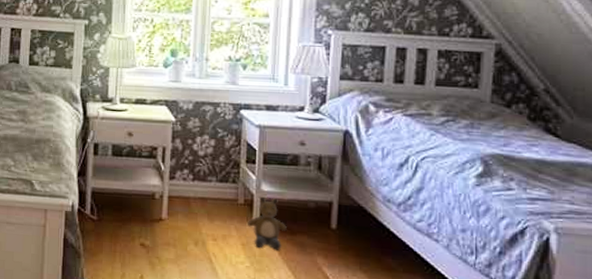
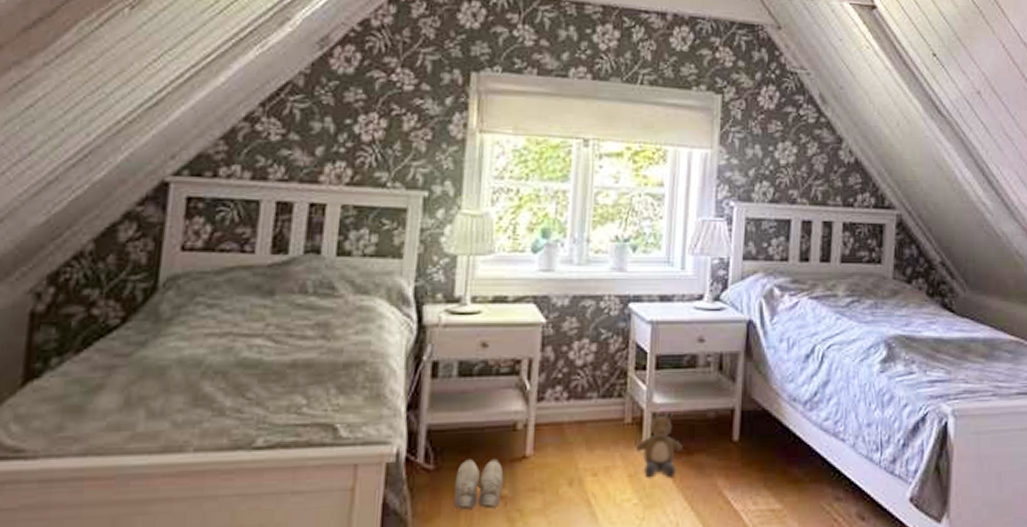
slippers: none [111,215,146,254] -> present [453,458,504,511]

